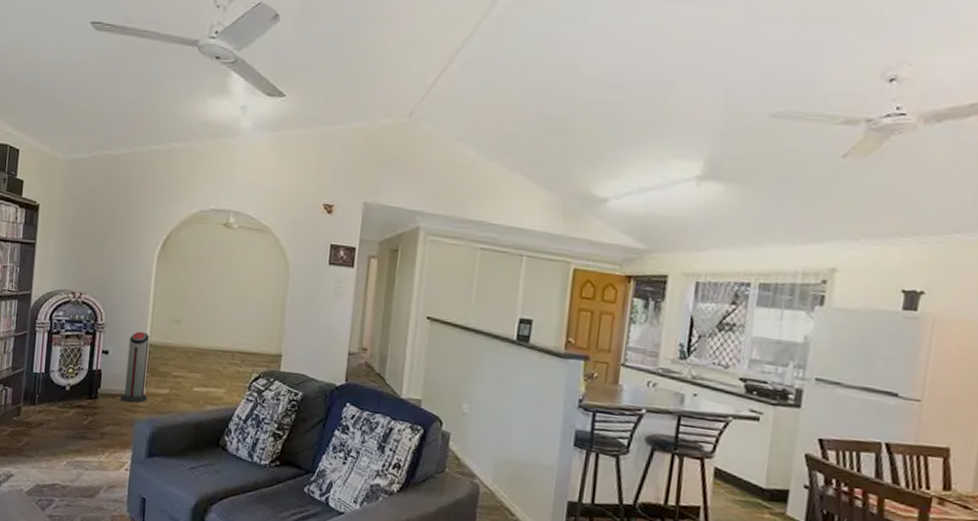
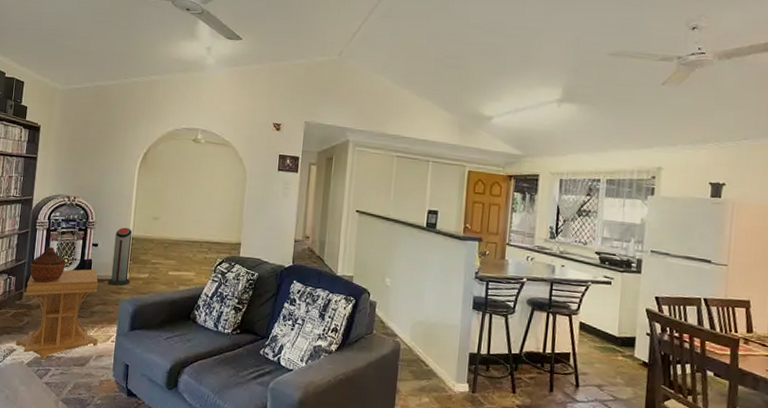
side table: none [14,381,110,489] -> present [16,269,98,360]
woven basket: none [28,353,72,397] -> present [29,247,67,283]

